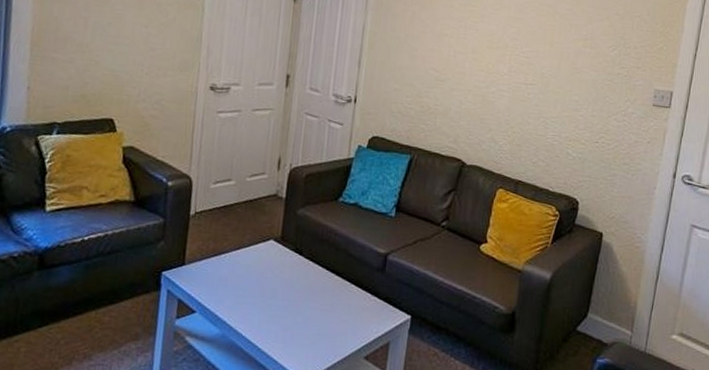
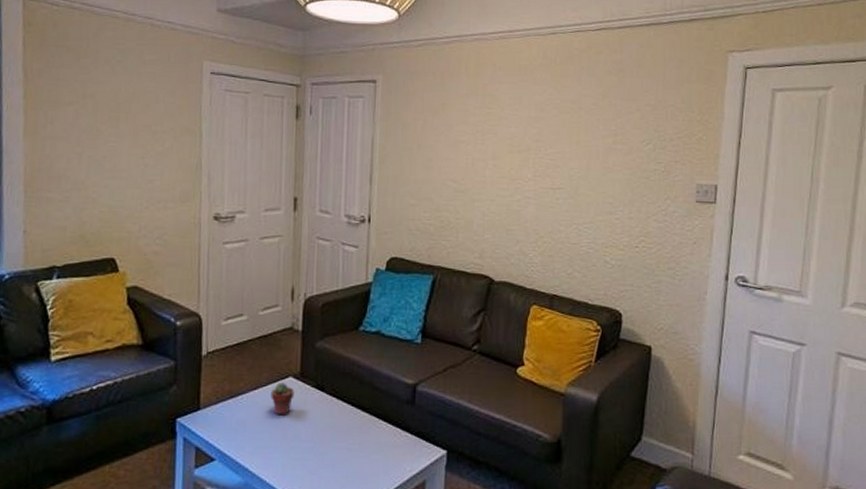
potted succulent: none [252,244,275,275] -> present [270,382,295,416]

